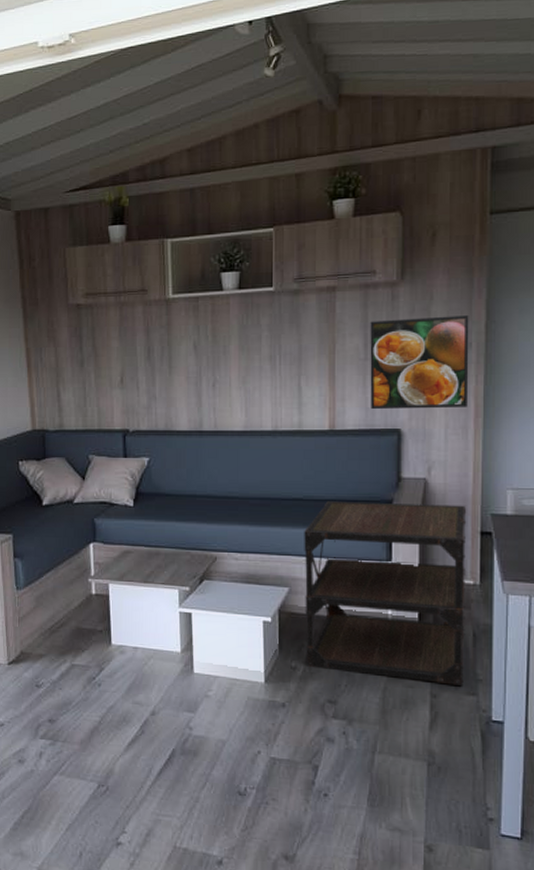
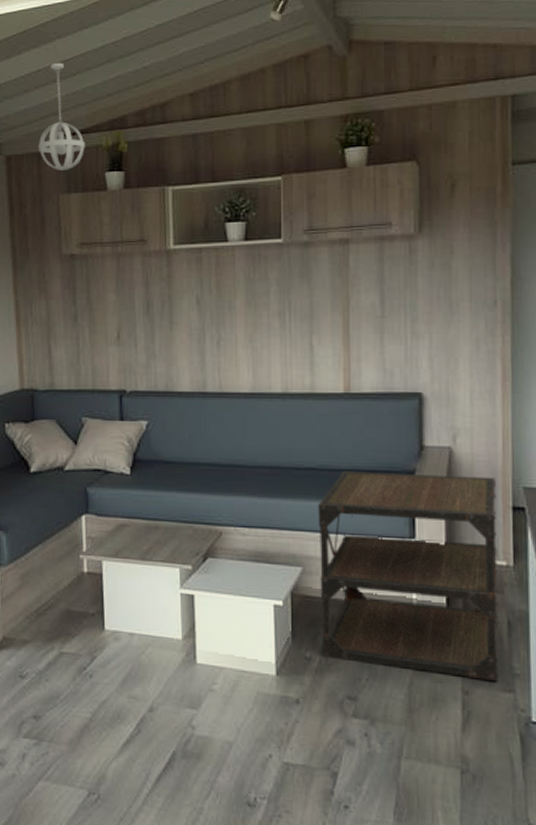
pendant light: none [45,120,89,225] -> present [38,62,85,170]
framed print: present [370,315,469,409] -> none [387,271,495,371]

